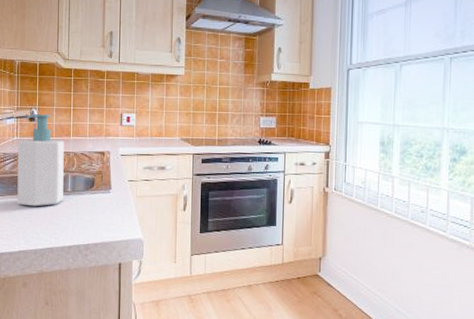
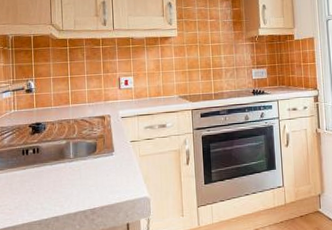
soap bottle: present [17,113,64,207] -> none [16,84,66,178]

